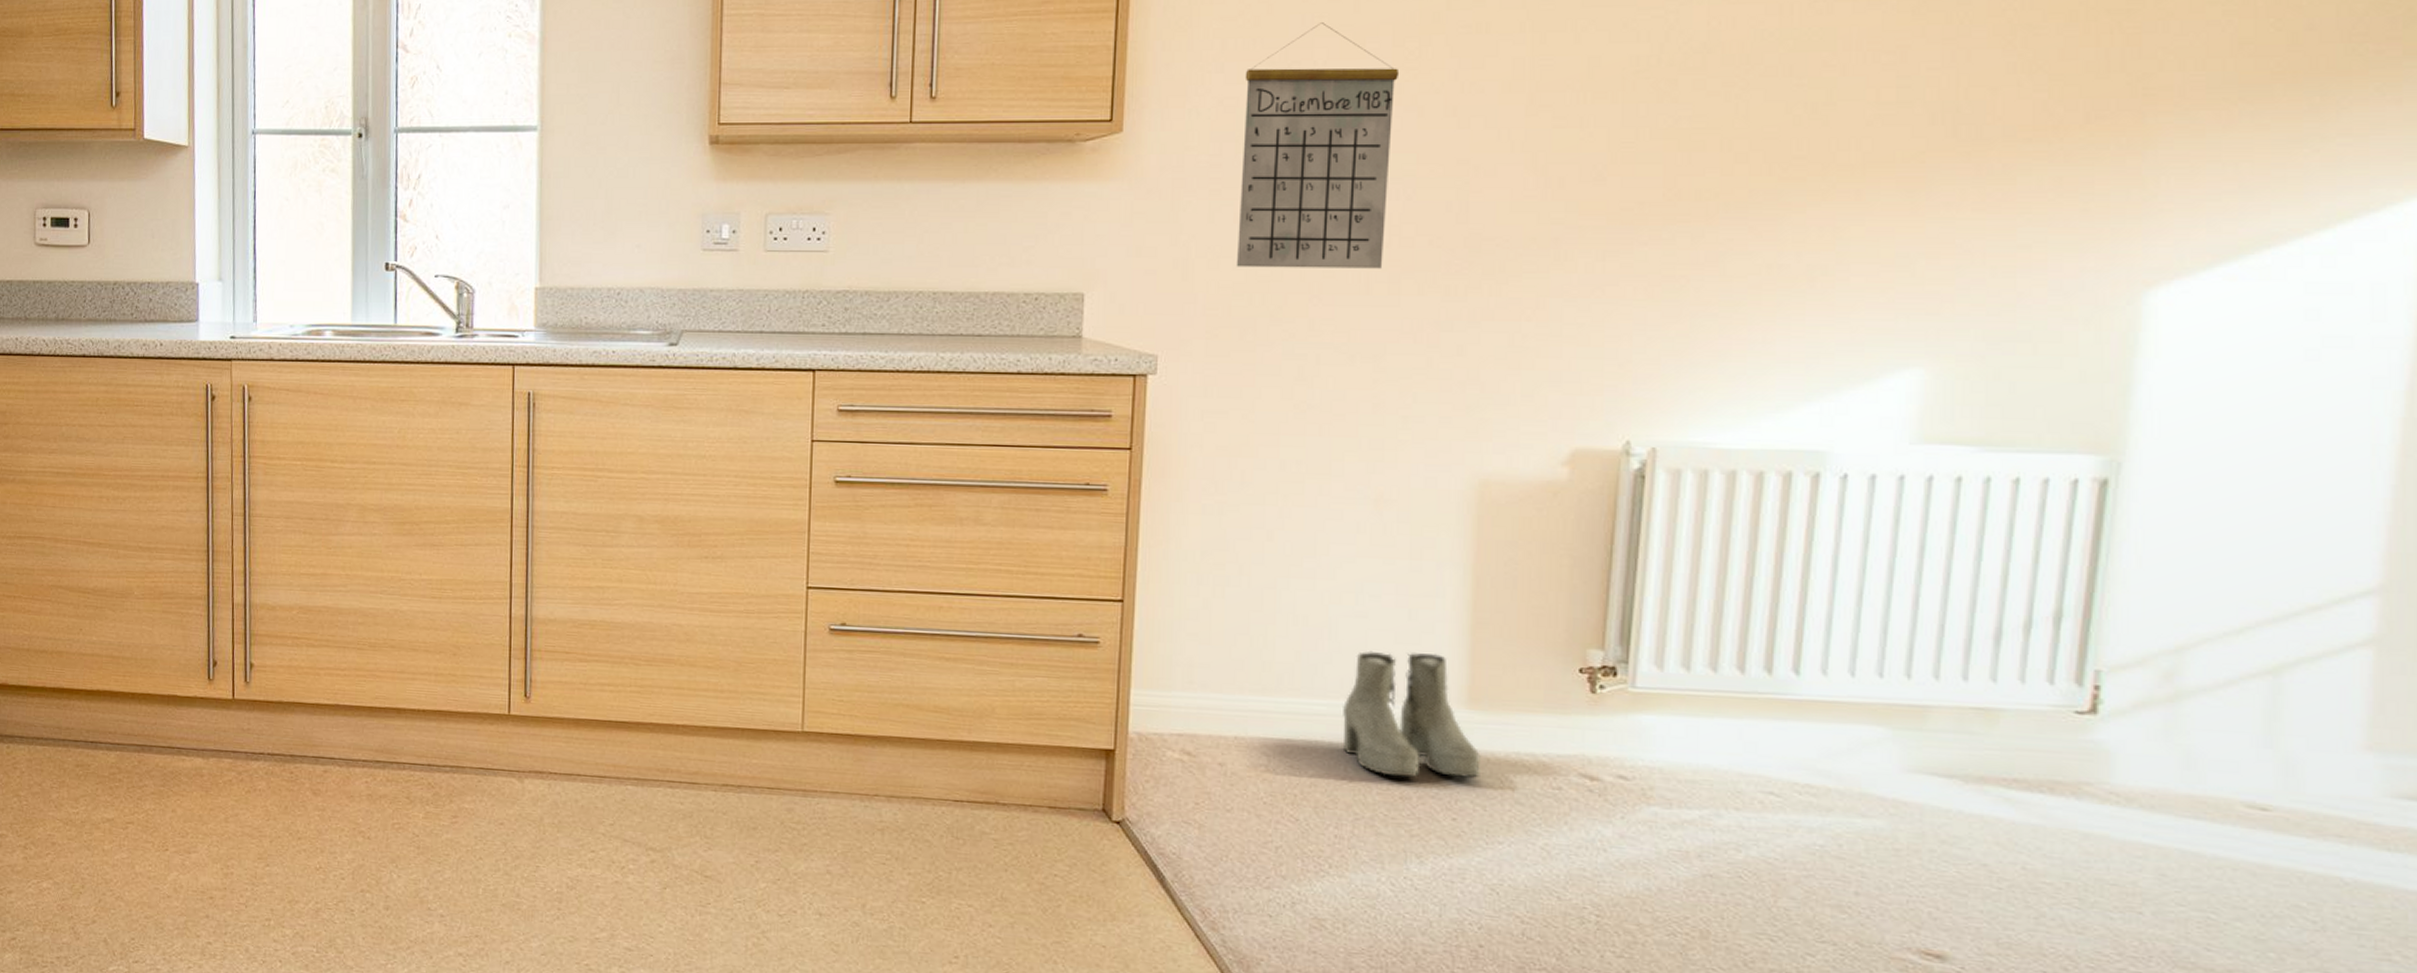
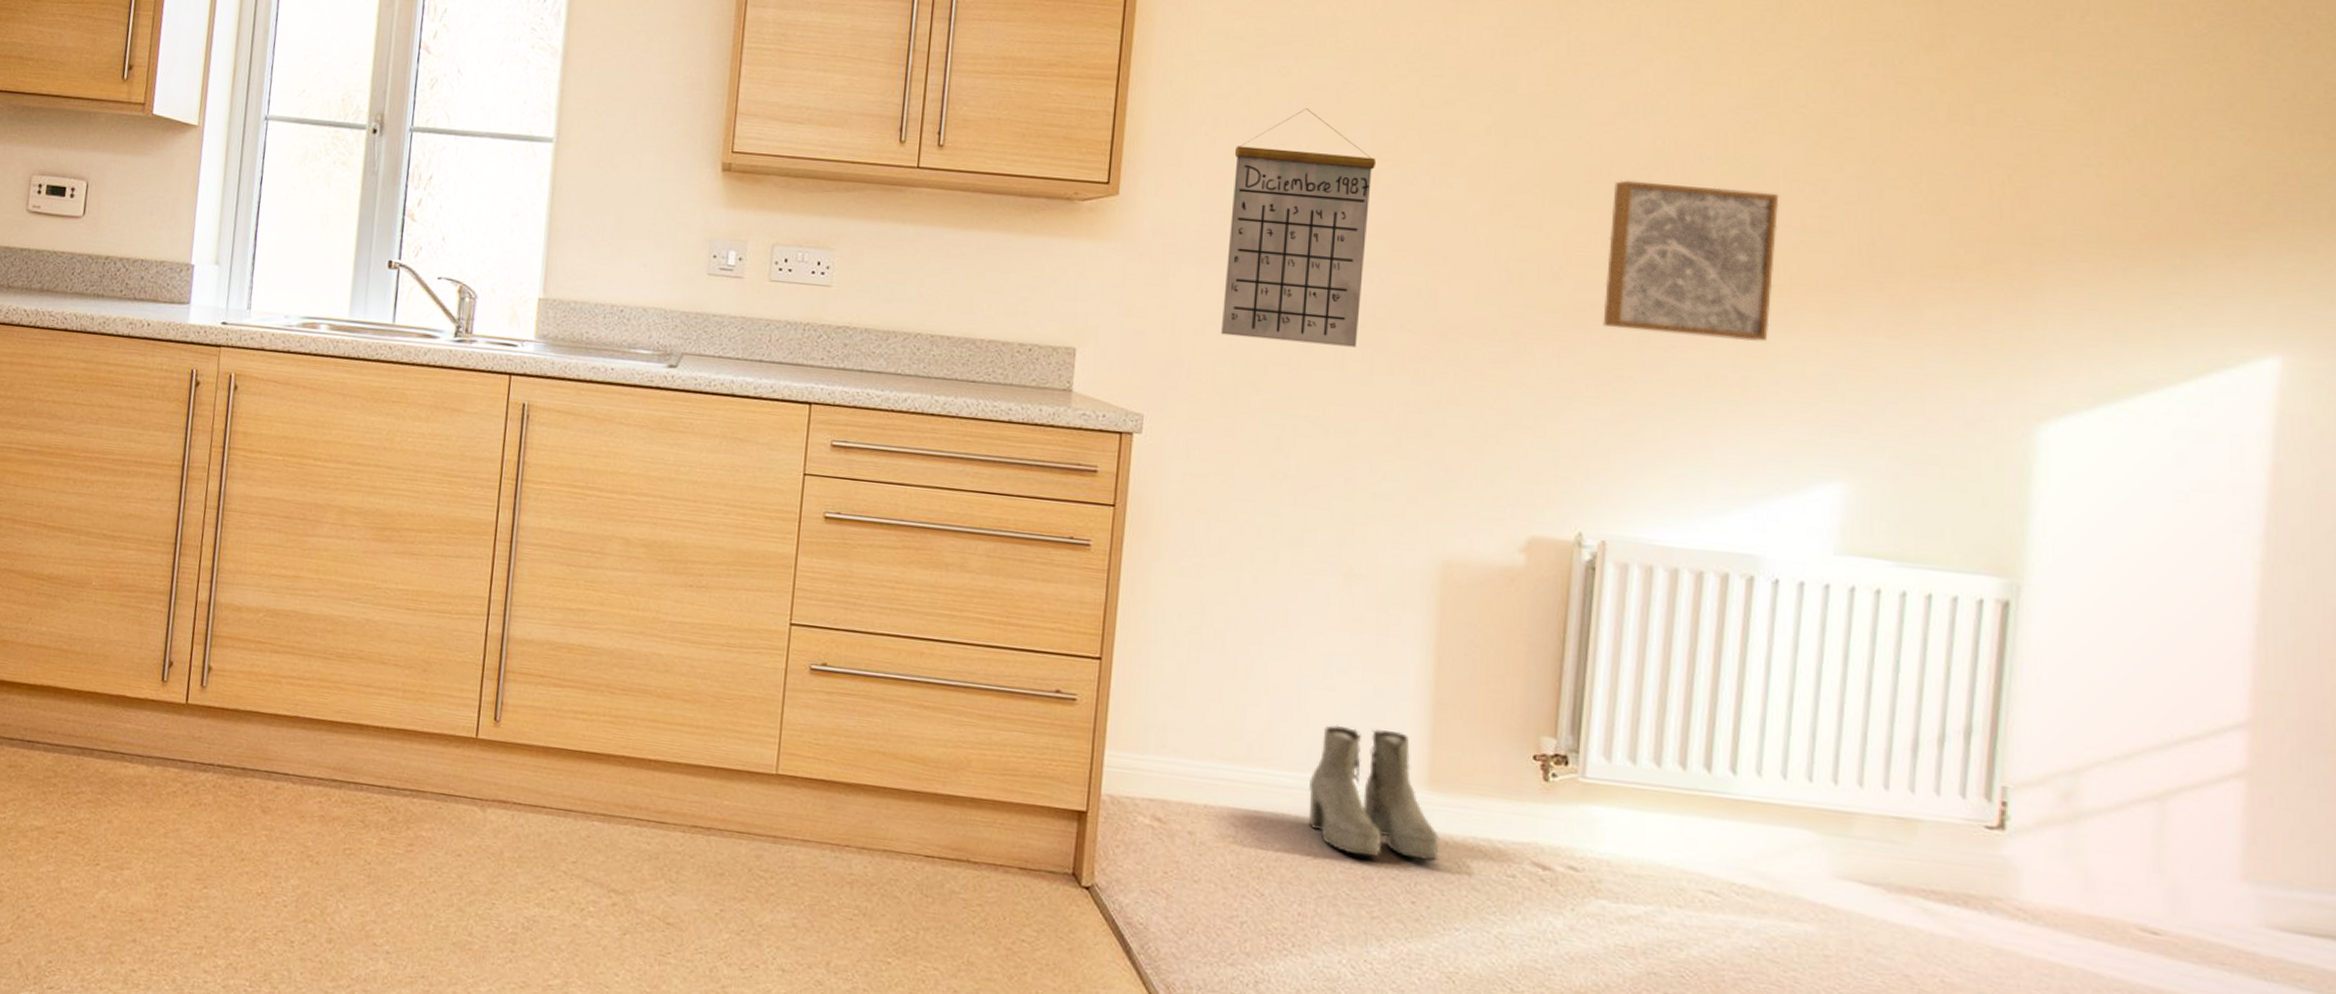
wall art: none [1652,65,1852,228] -> present [1603,180,1780,342]

